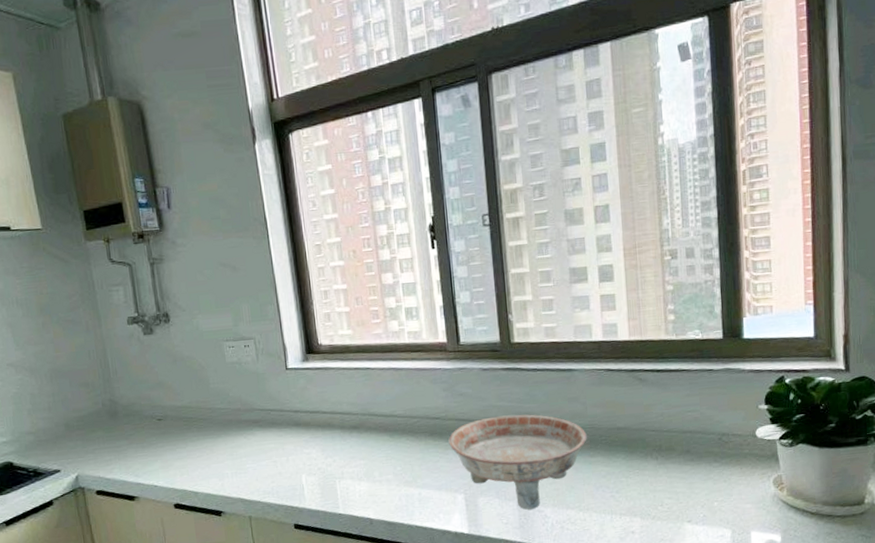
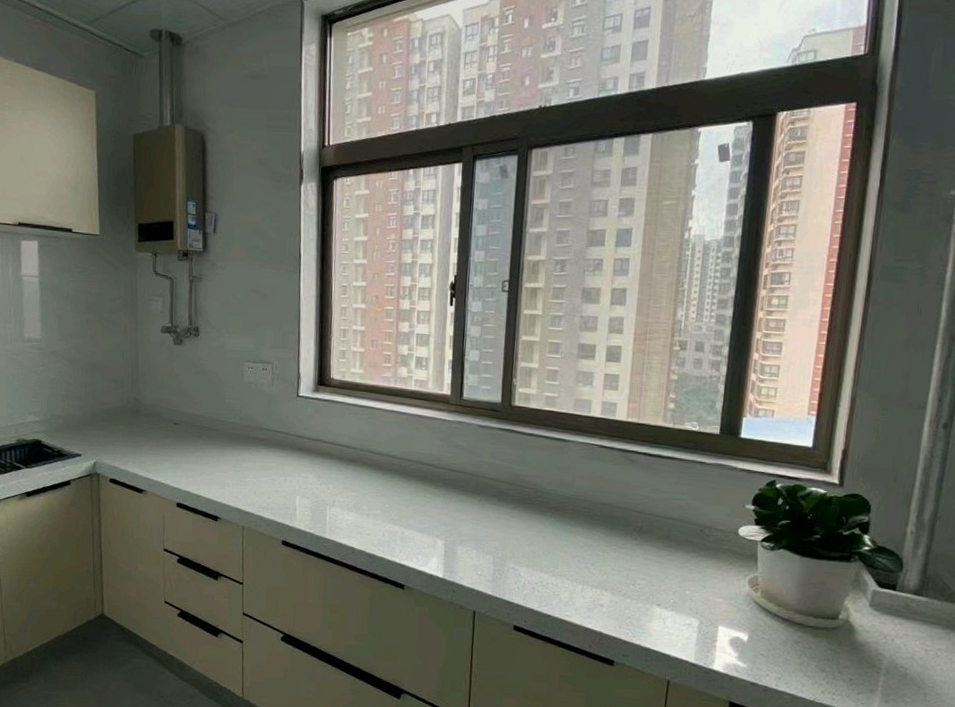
ceramic bowl: present [448,414,587,510] -> none [437,472,571,566]

